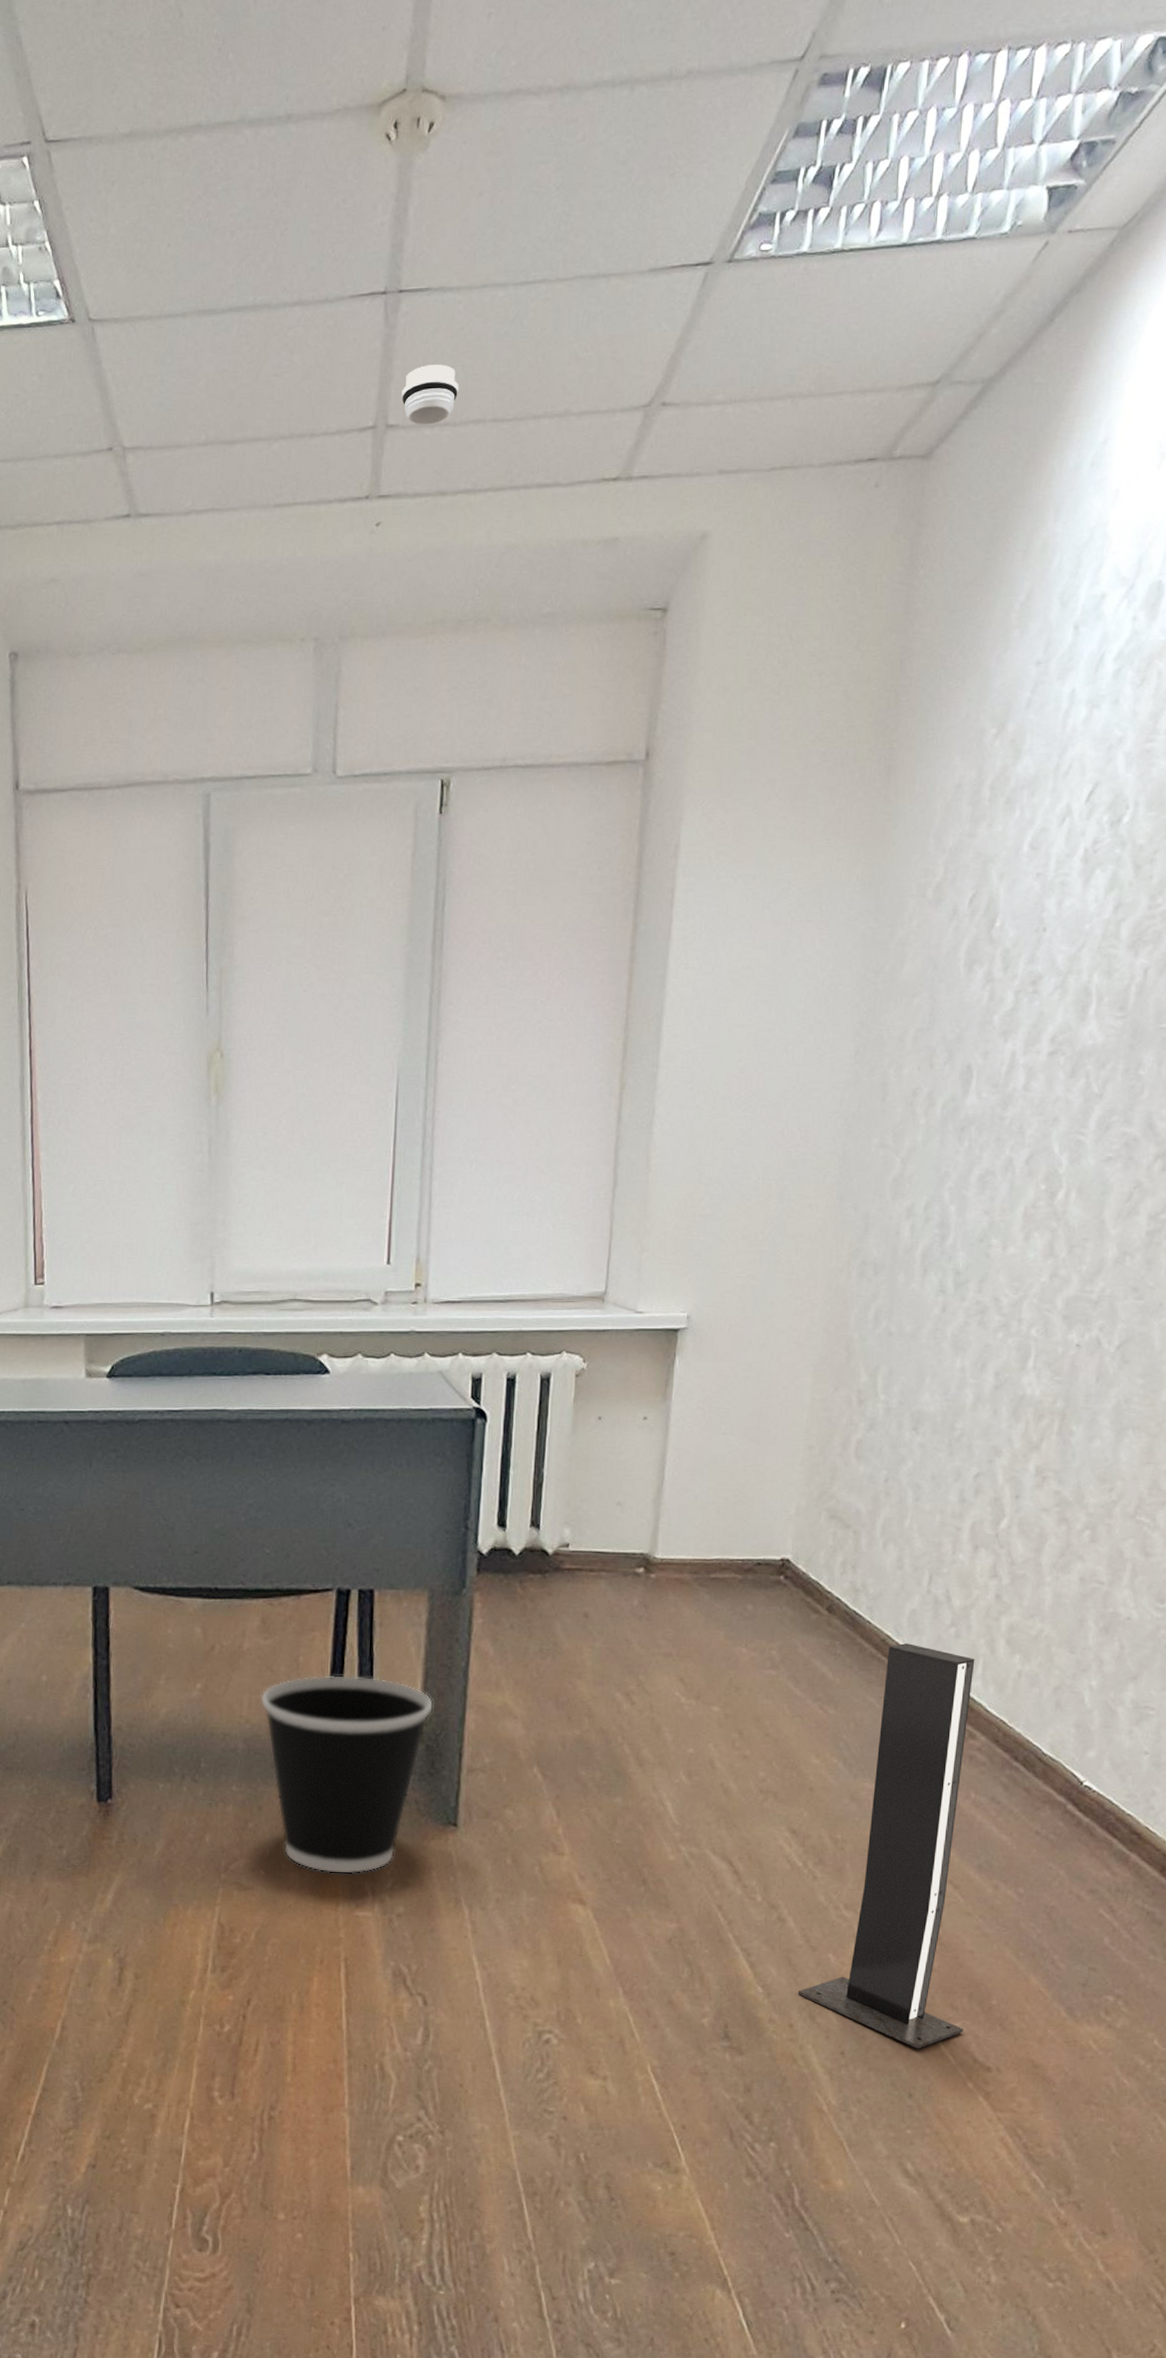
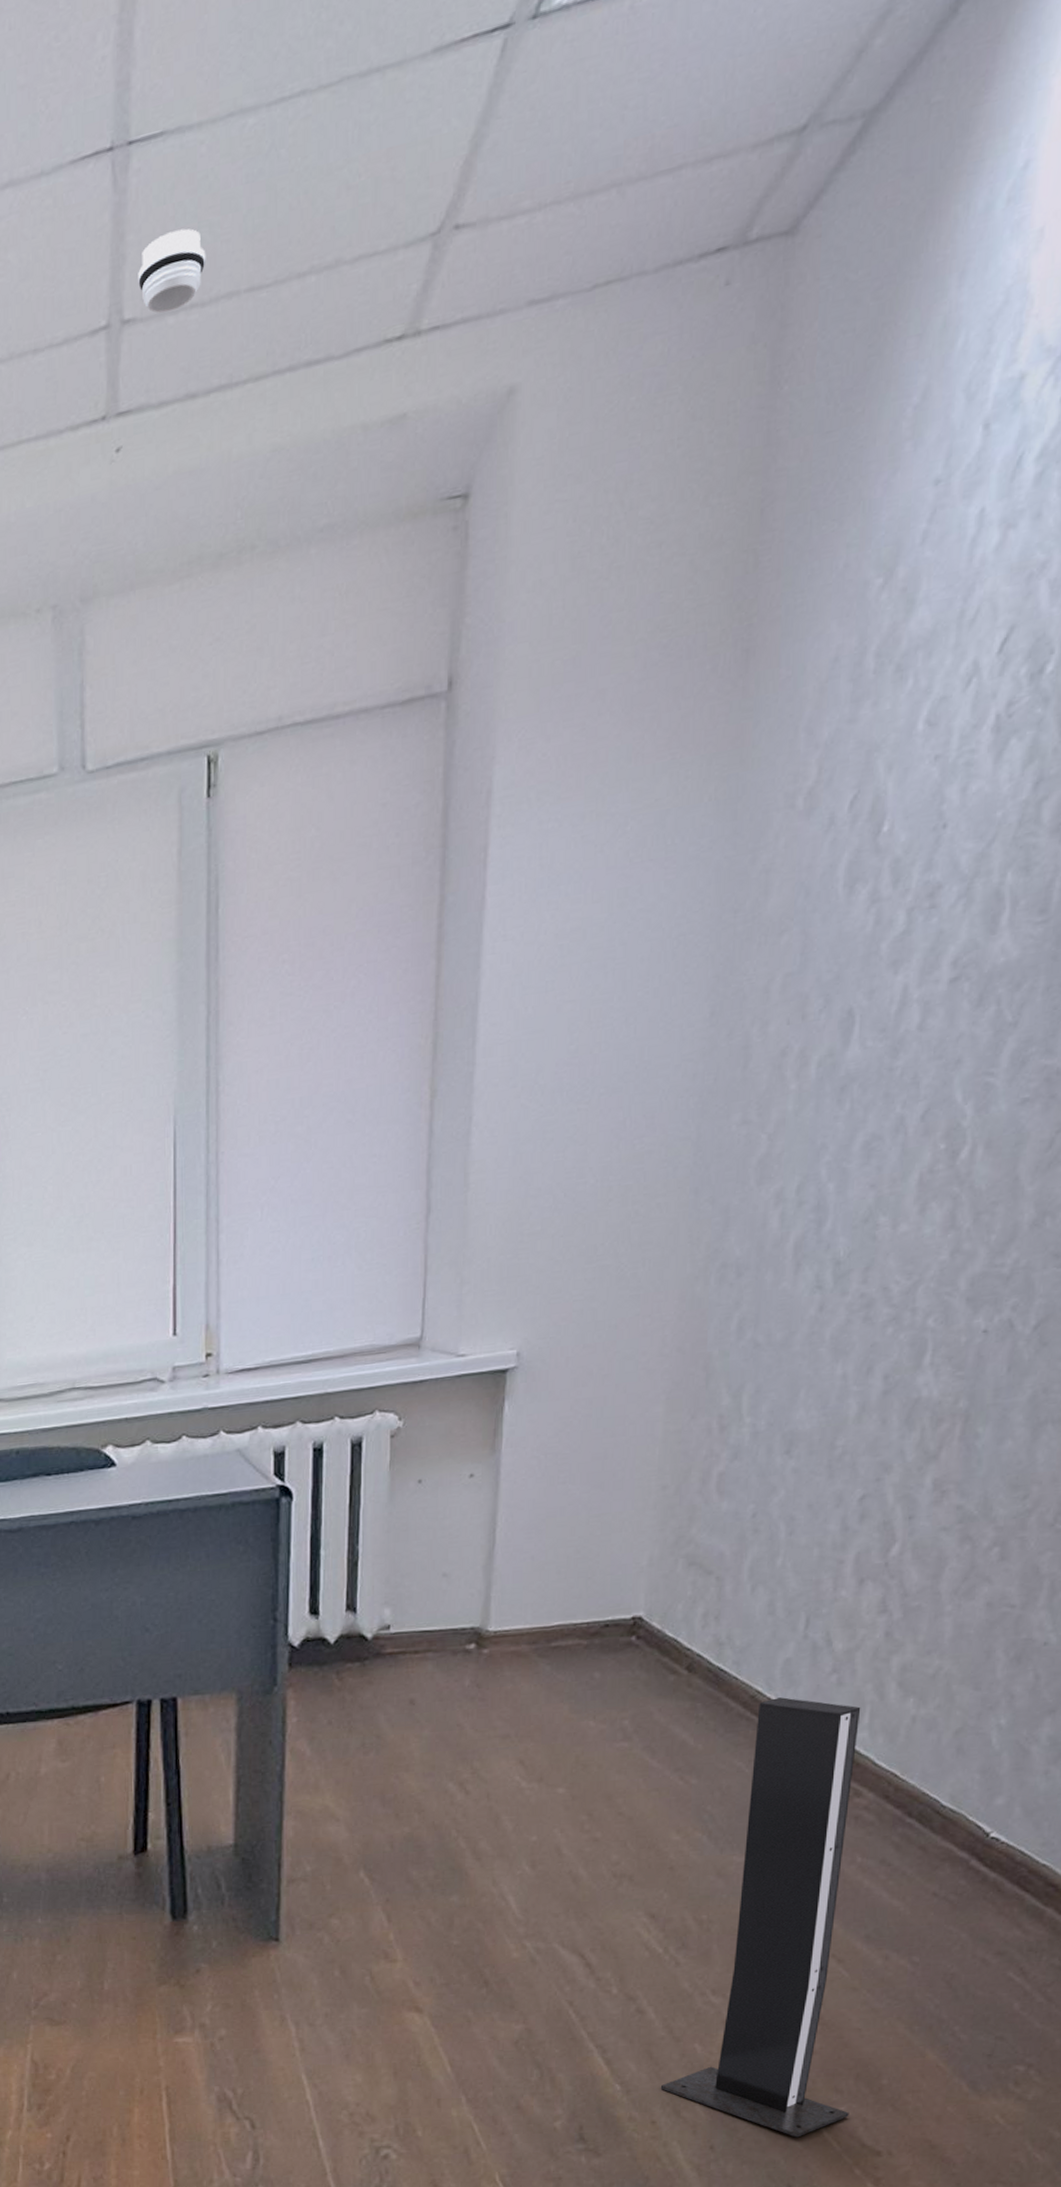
wastebasket: present [261,1674,434,1875] -> none [62,1791,248,2001]

